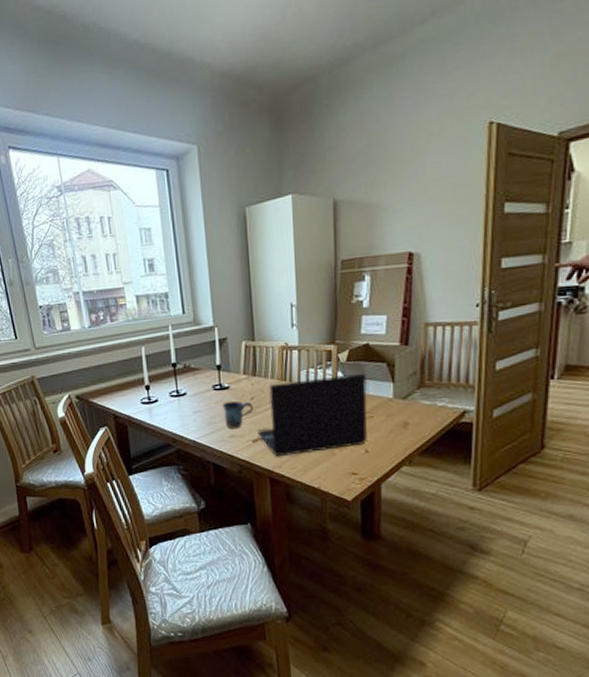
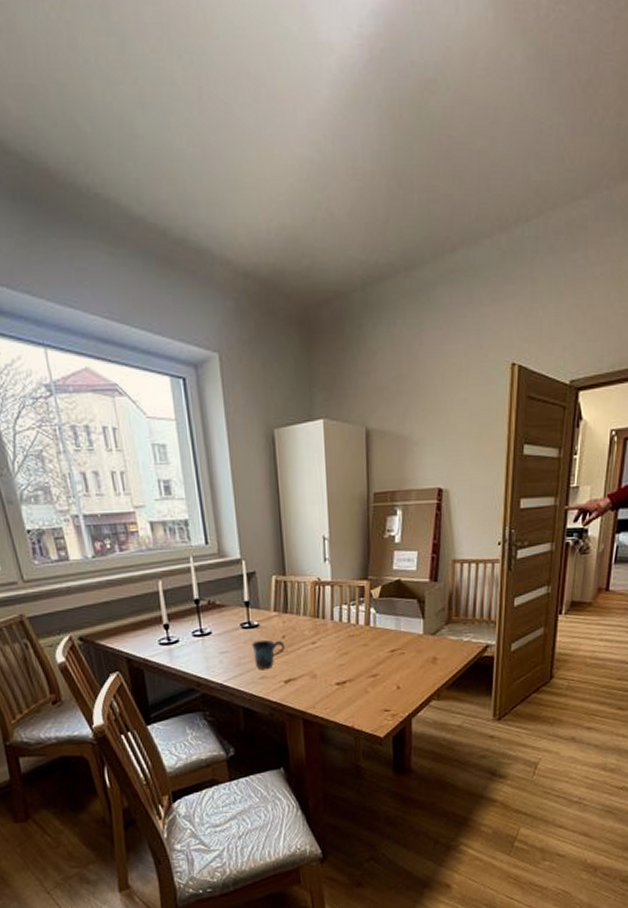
laptop: present [257,373,368,457] -> none [289,609,399,697]

